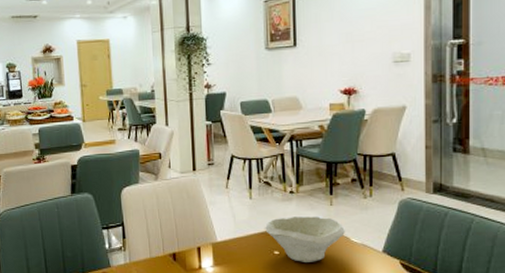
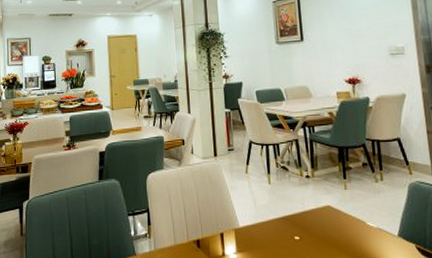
bowl: present [264,216,346,262] -> none [283,200,362,248]

